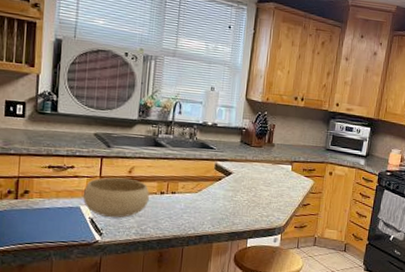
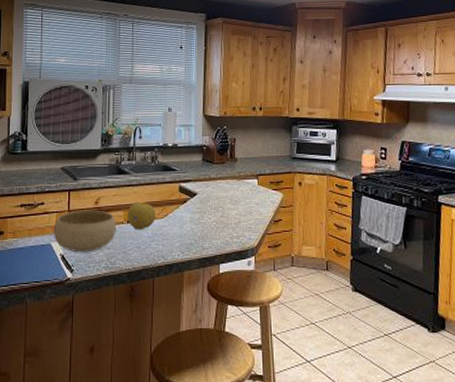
fruit: none [161,174,191,202] -> present [127,201,156,230]

